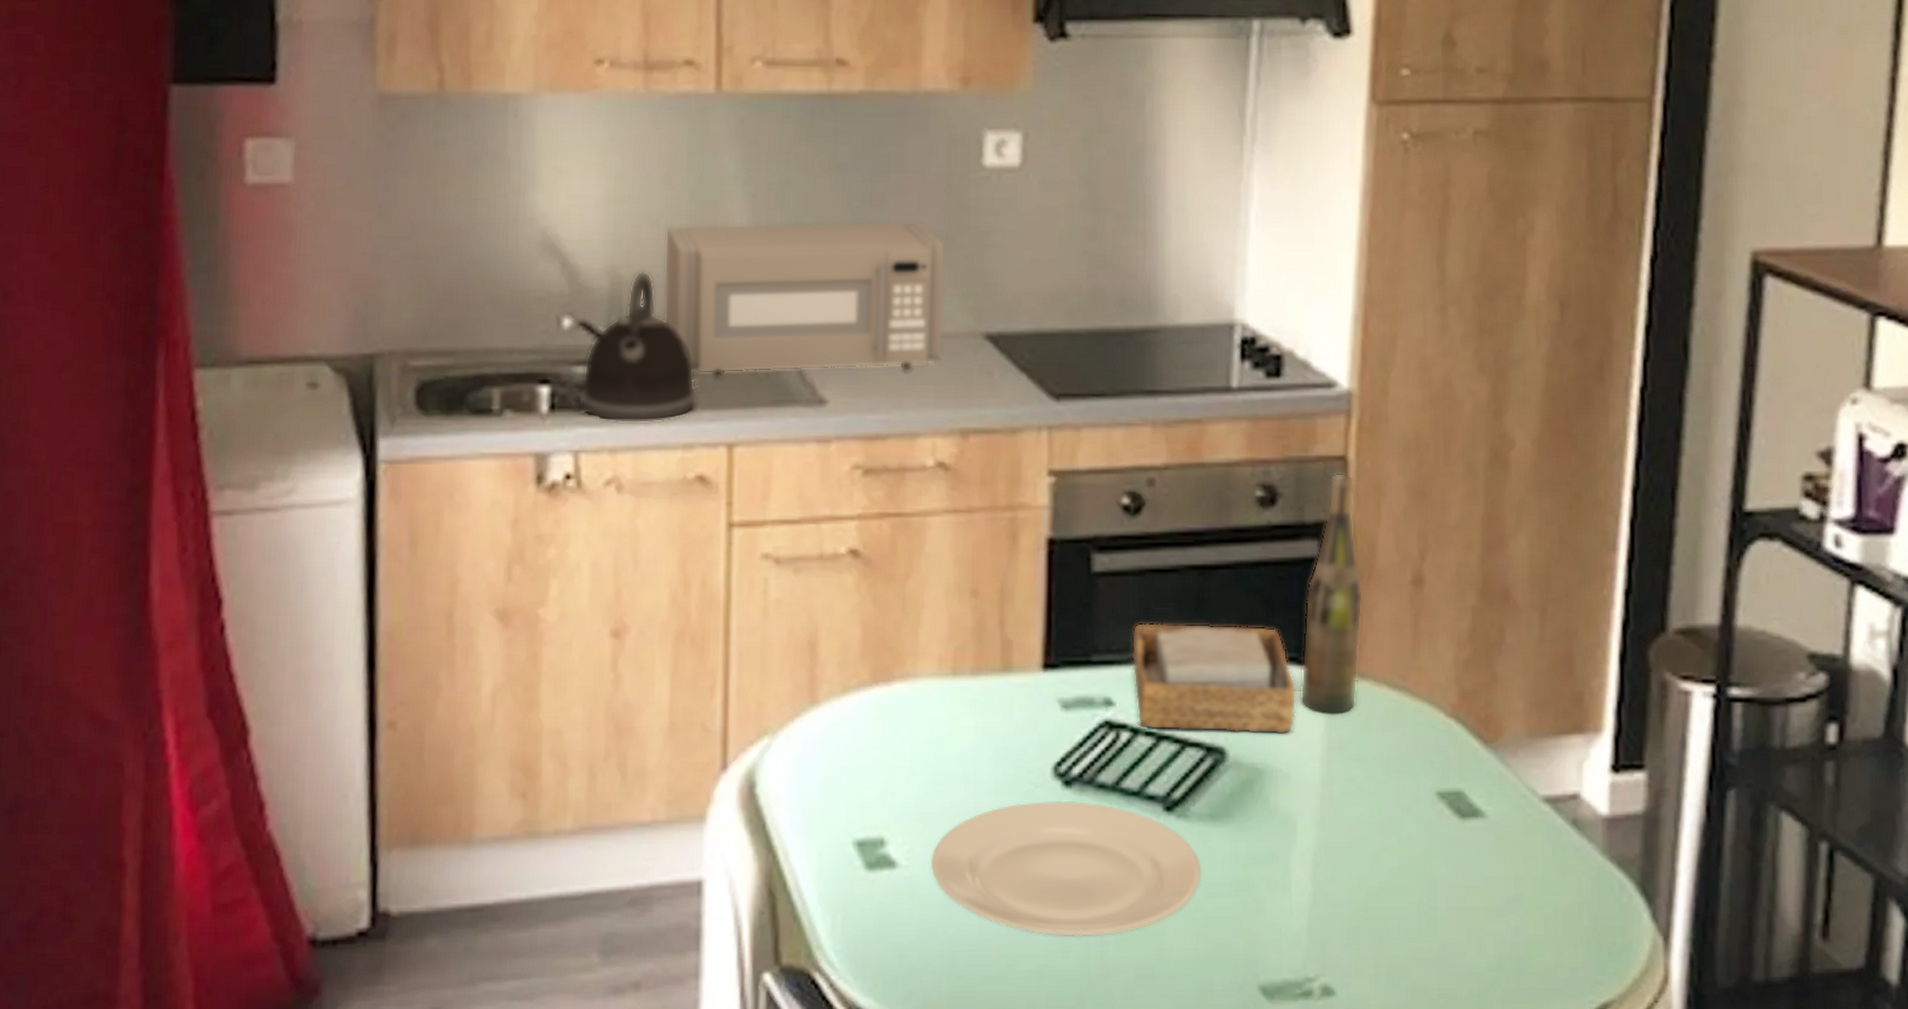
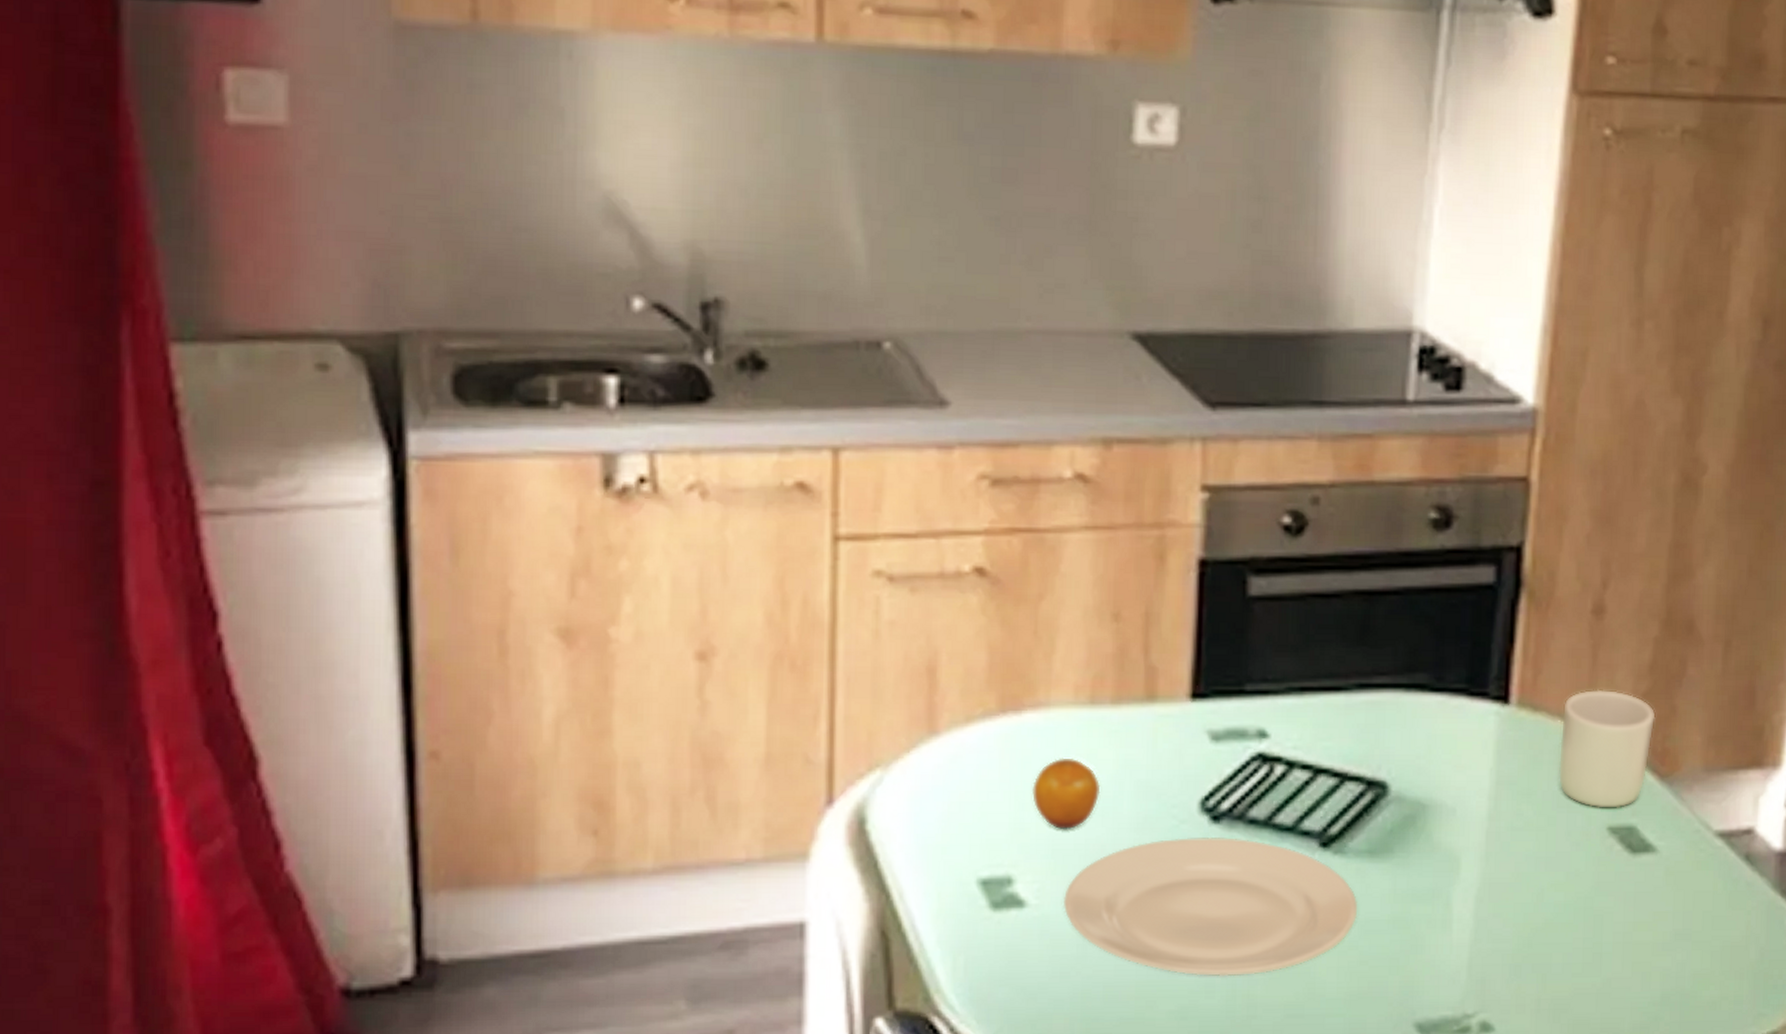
kettle: present [579,271,698,424] -> none [654,247,797,423]
microwave: present [664,221,946,378] -> none [755,196,1089,373]
fruit: none [902,725,963,793] -> present [1032,757,1101,829]
napkin holder: present [1131,622,1297,735] -> none [1288,650,1465,769]
wine bottle: present [1300,473,1364,715] -> none [1469,495,1541,748]
mug: none [1386,657,1478,773] -> present [1558,689,1656,808]

